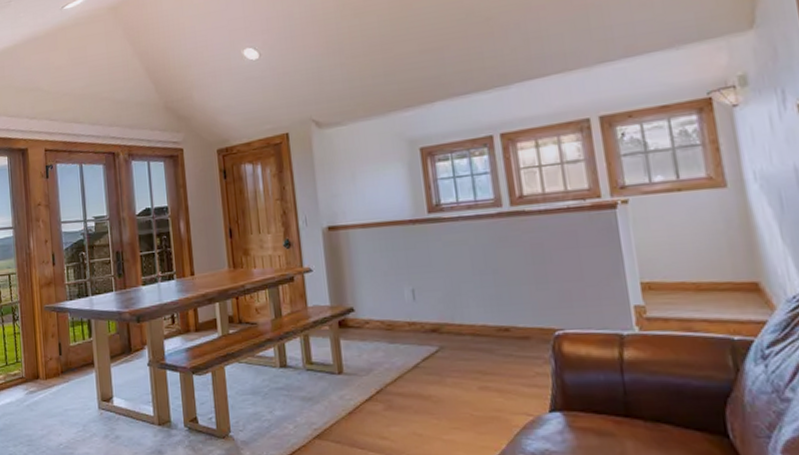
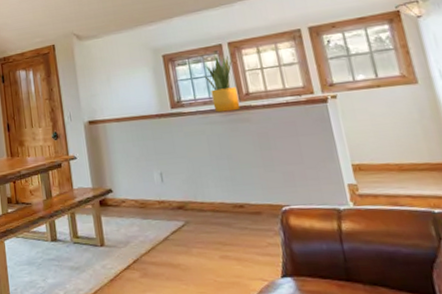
planter: none [469,149,512,219] -> present [204,55,241,113]

